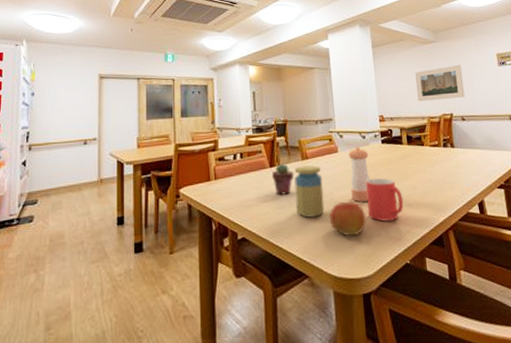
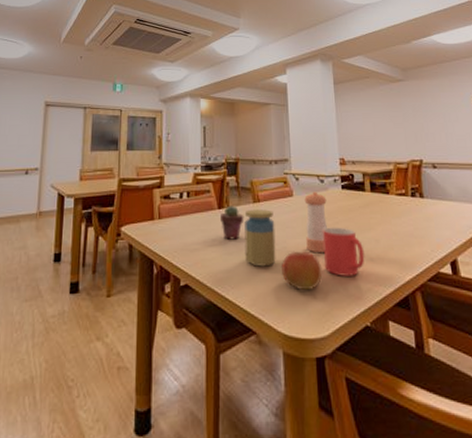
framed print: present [415,64,465,102] -> none [381,106,437,145]

